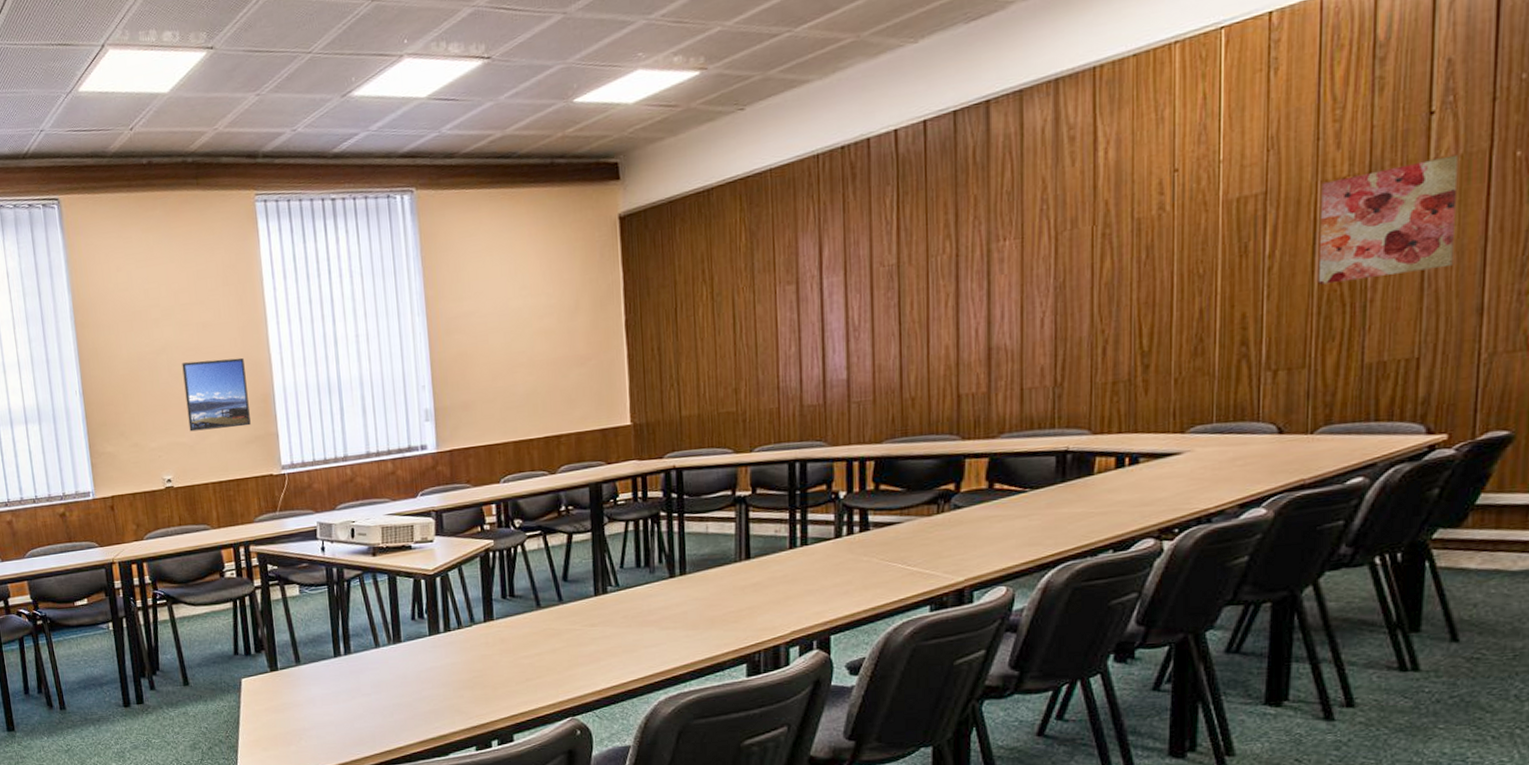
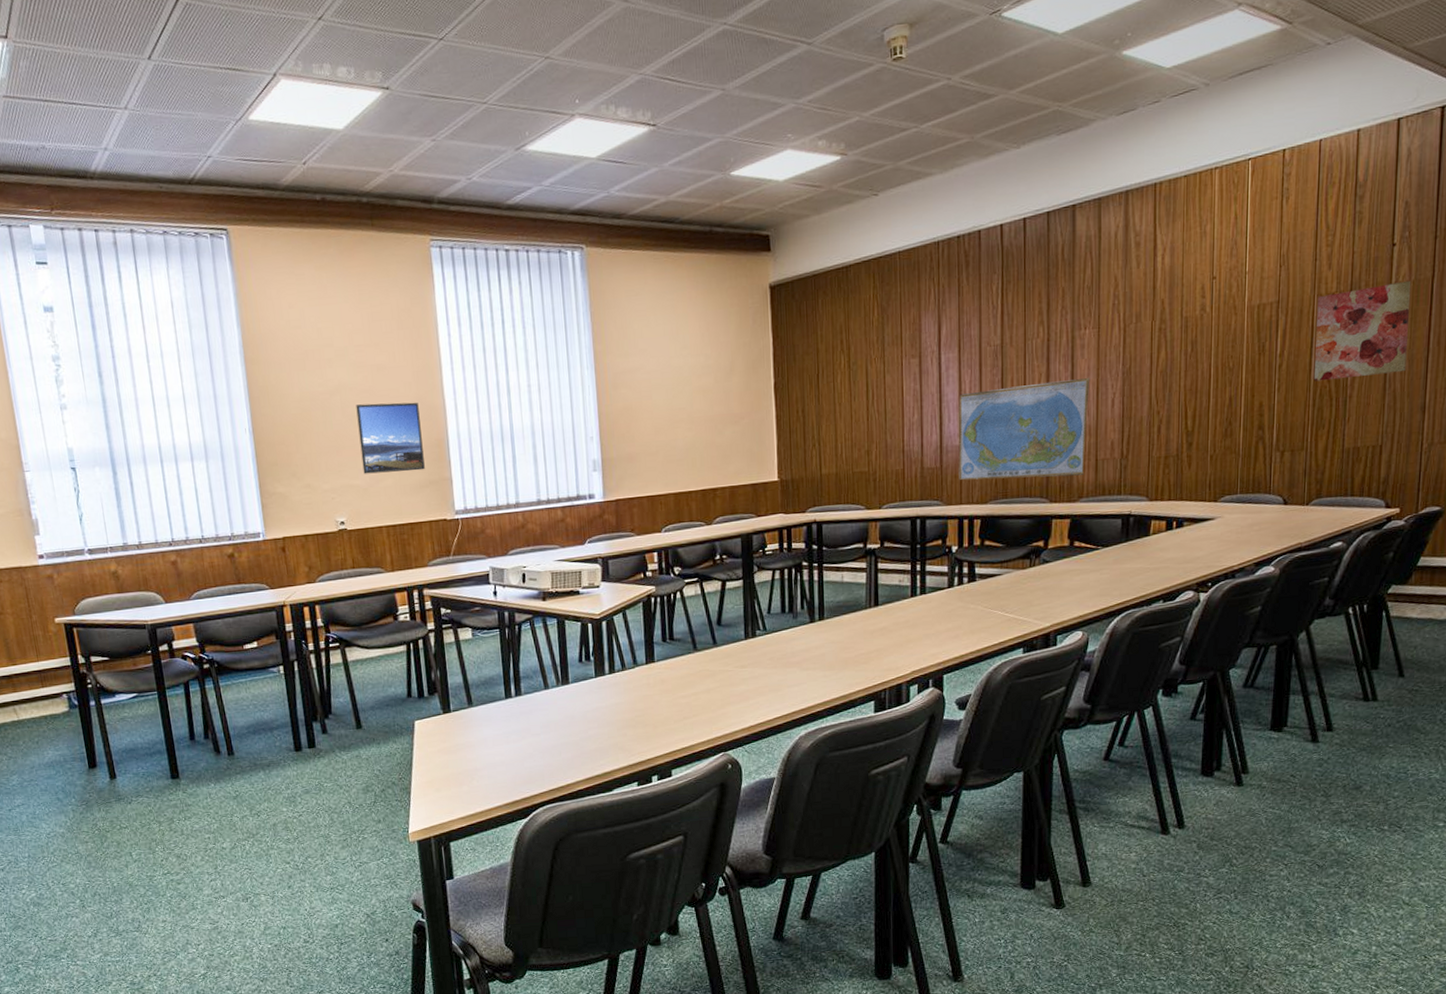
world map: none [845,295,1012,418] -> present [958,377,1090,481]

